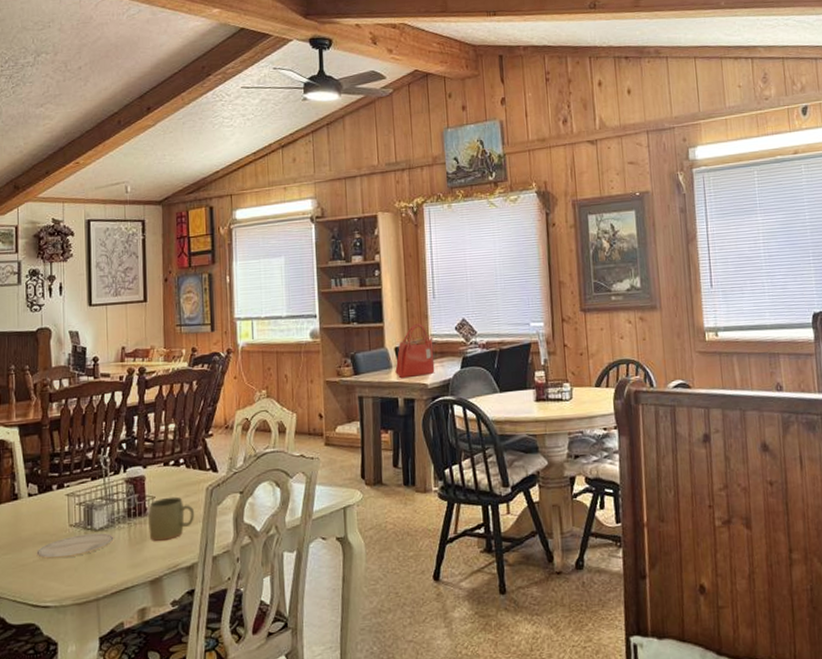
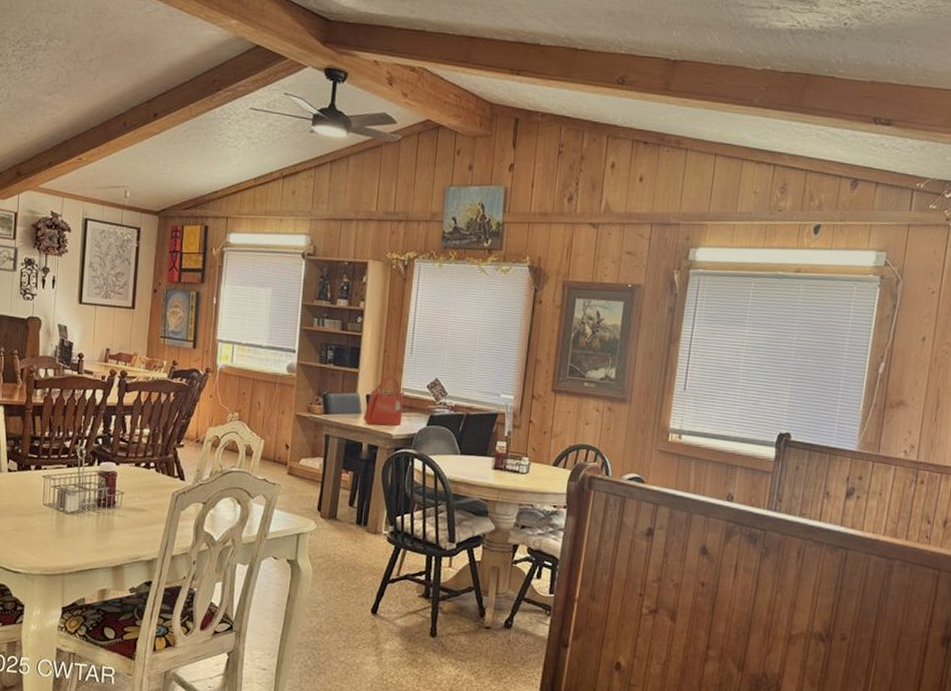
plate: present [36,533,114,560] -> none [11,514,83,533]
mug: present [148,496,195,541] -> none [115,495,160,534]

